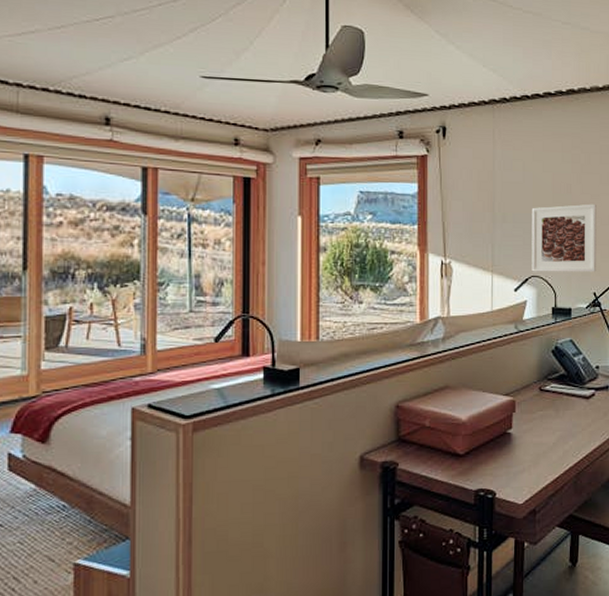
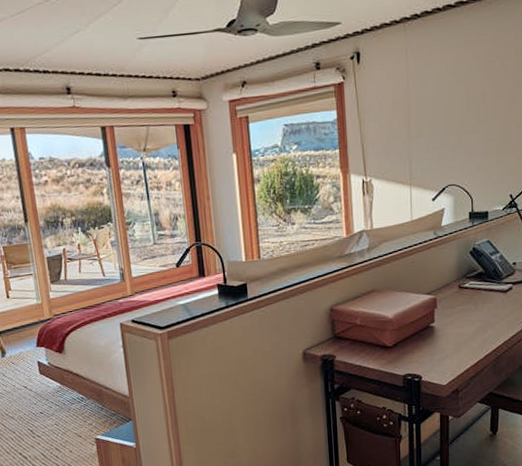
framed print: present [531,203,597,272] -> none [446,108,513,181]

